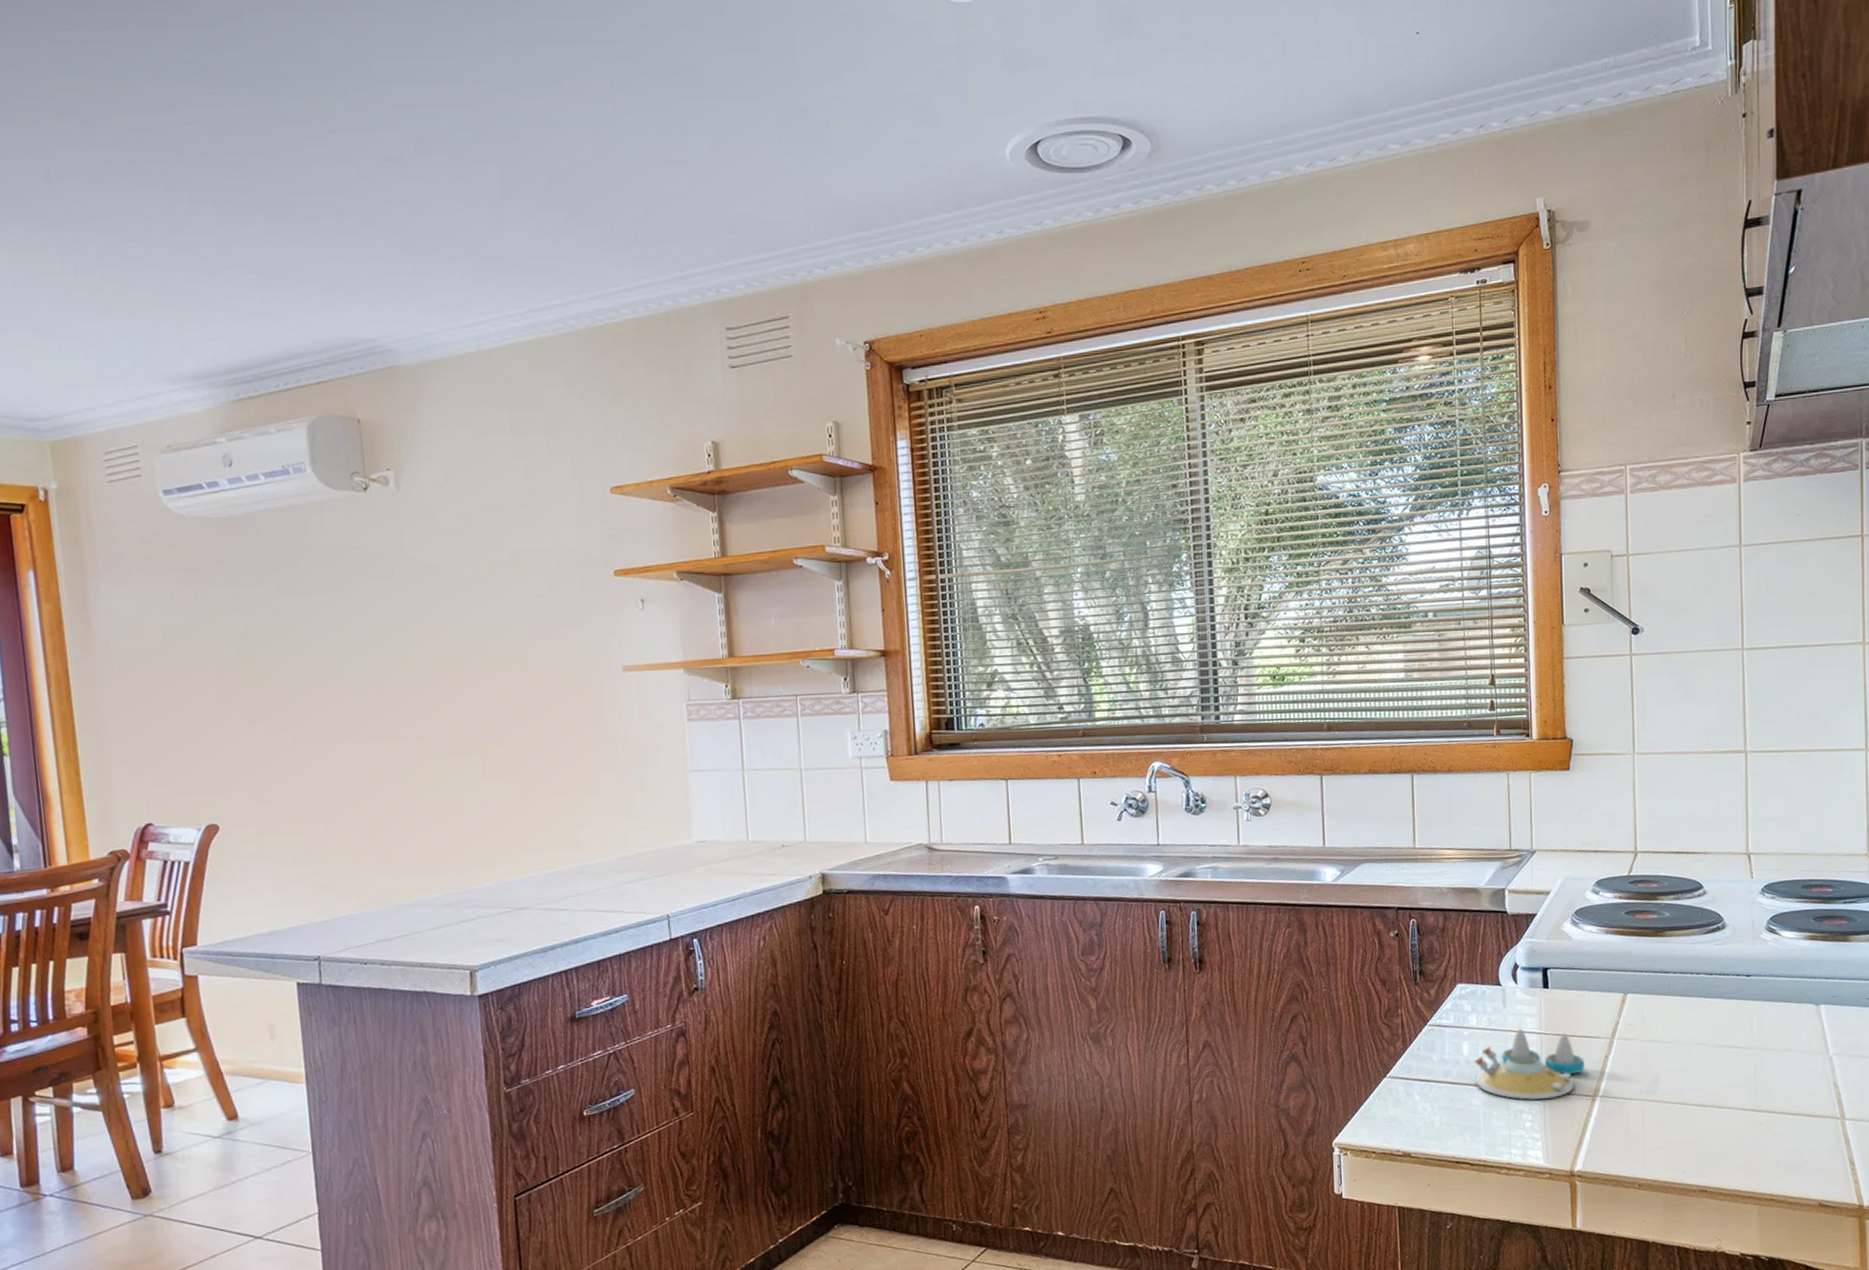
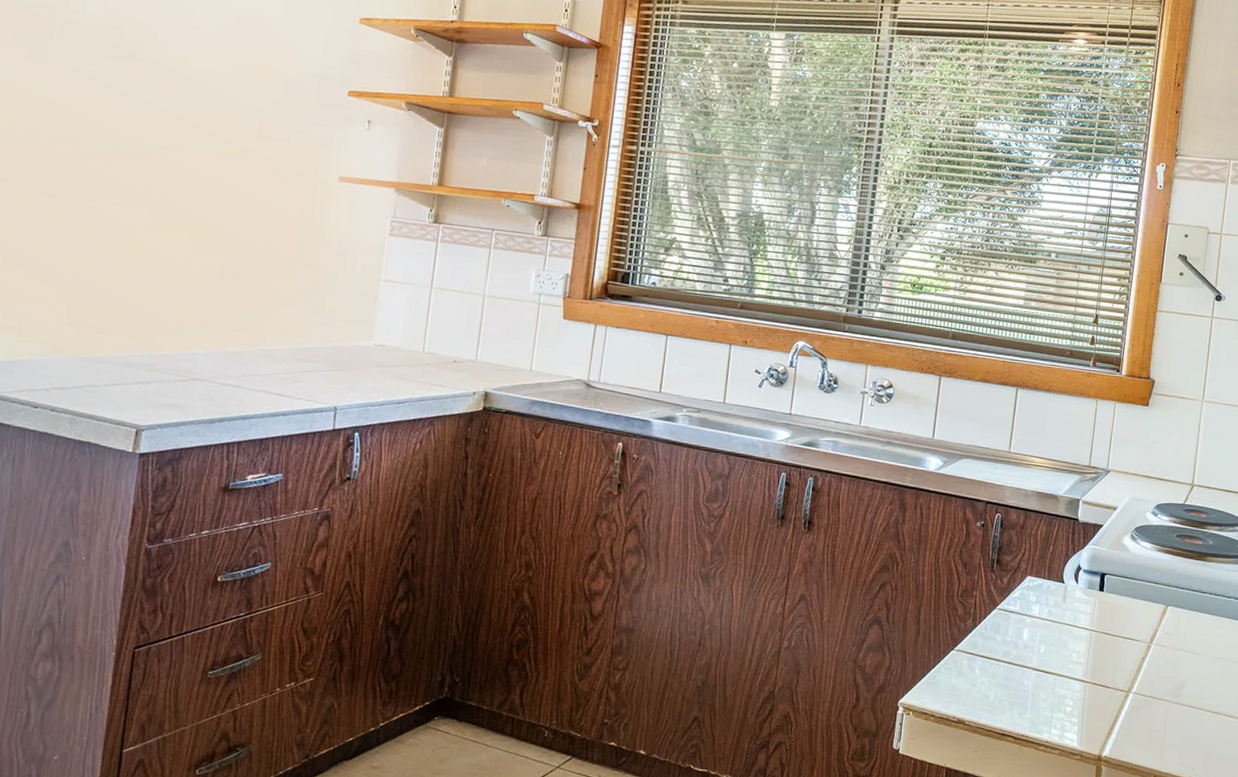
salt and pepper shaker set: present [1474,1028,1585,1100] -> none [1030,622,1125,689]

